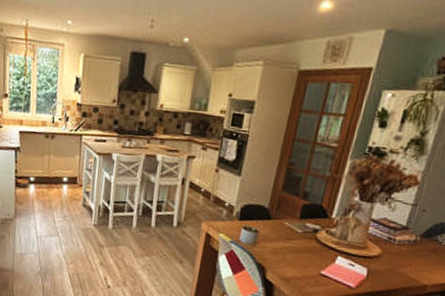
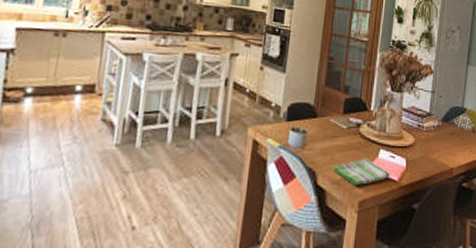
dish towel: none [283,262,347,286] -> present [332,158,390,186]

